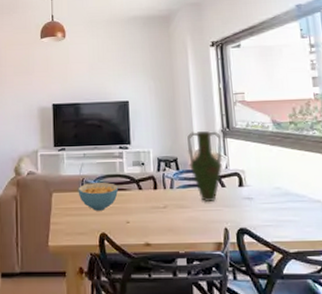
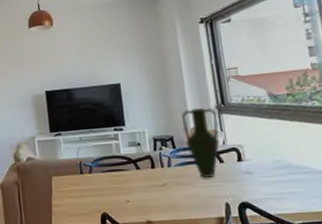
cereal bowl: present [78,183,119,211] -> none [76,164,117,192]

